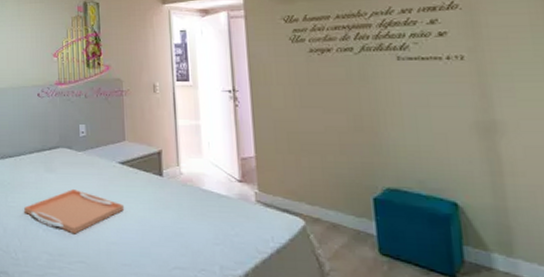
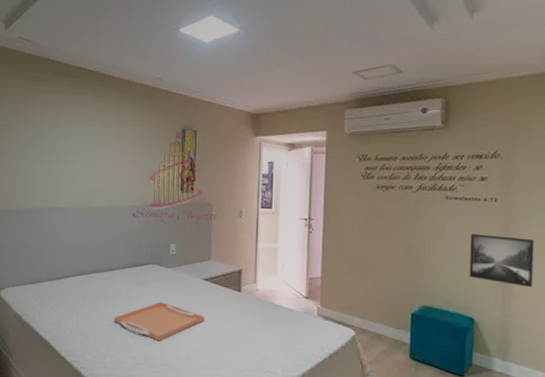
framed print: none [436,99,530,162] -> present [469,233,535,287]

